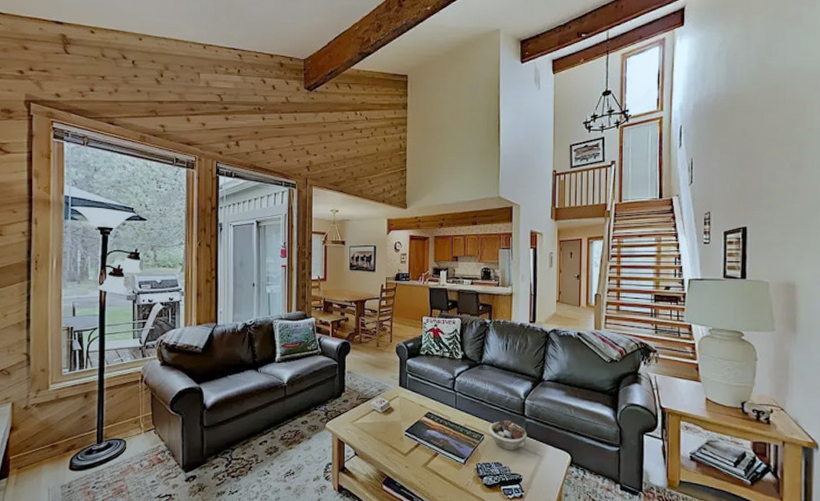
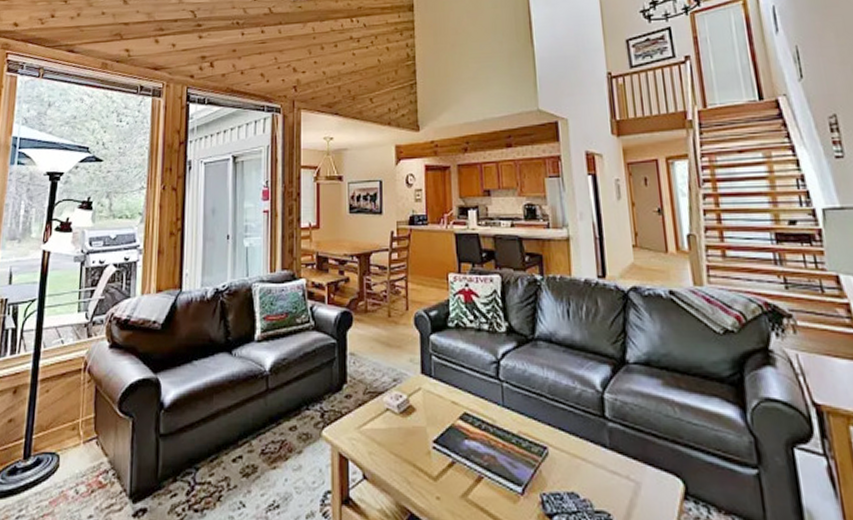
succulent planter: present [489,420,527,451] -> none [554,424,613,473]

